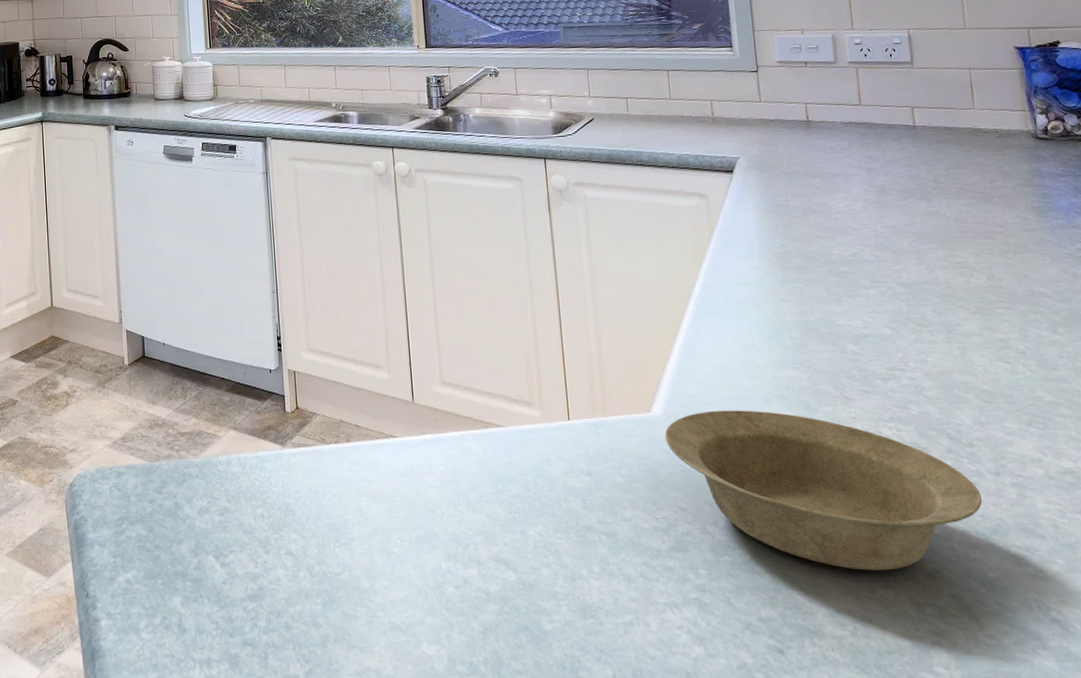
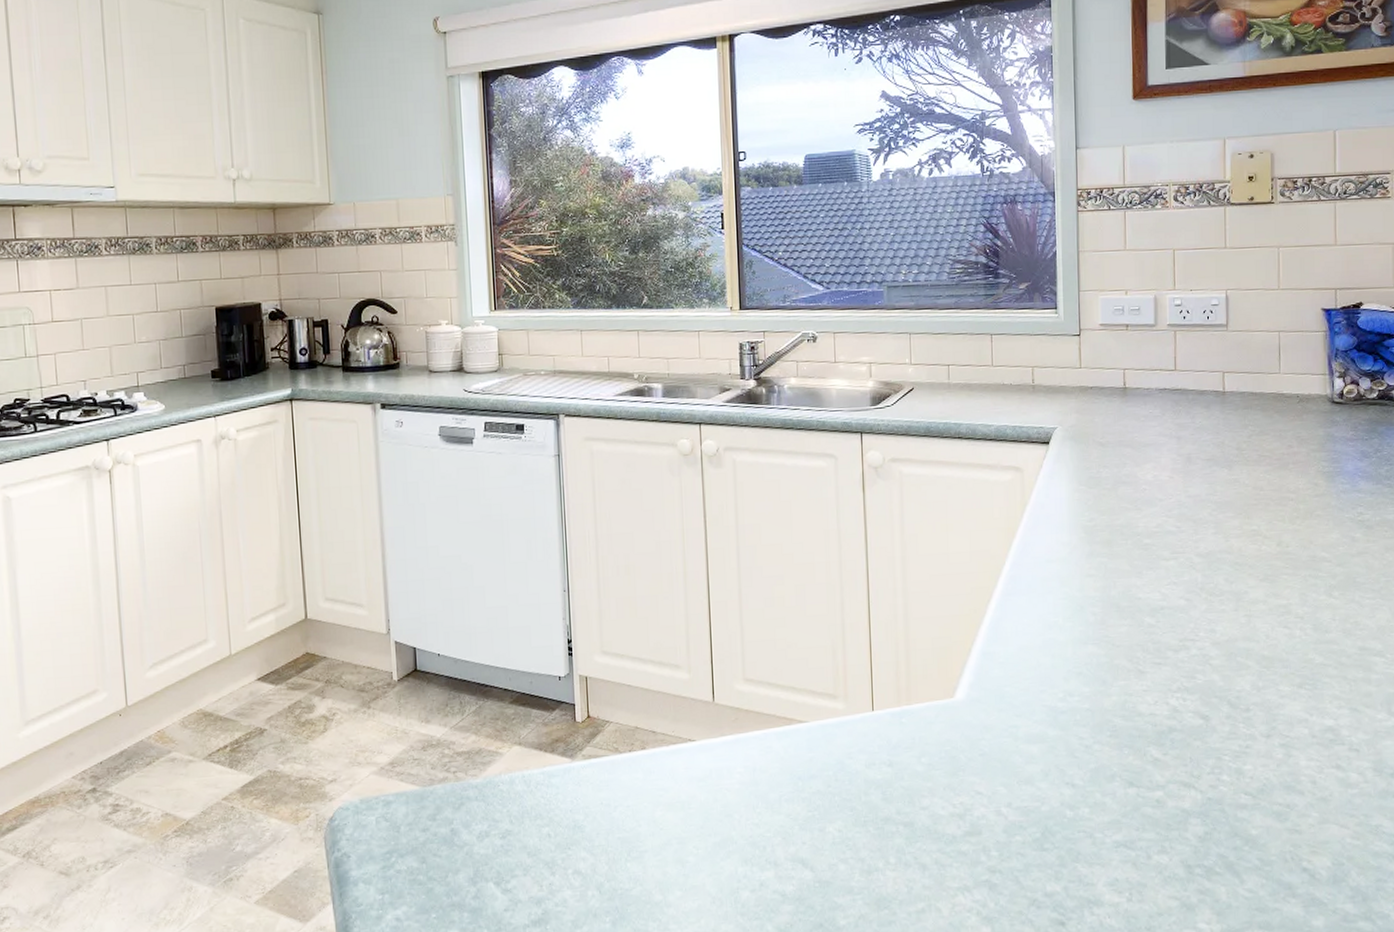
bowl: present [664,410,983,571] -> none [966,689,1253,839]

